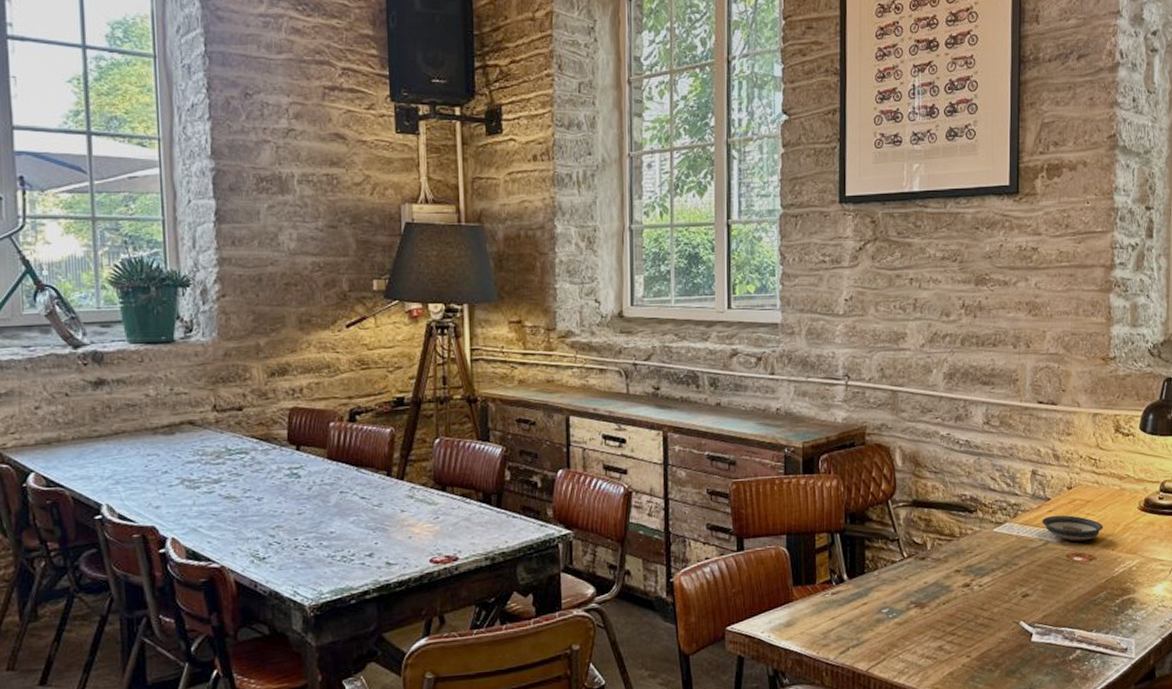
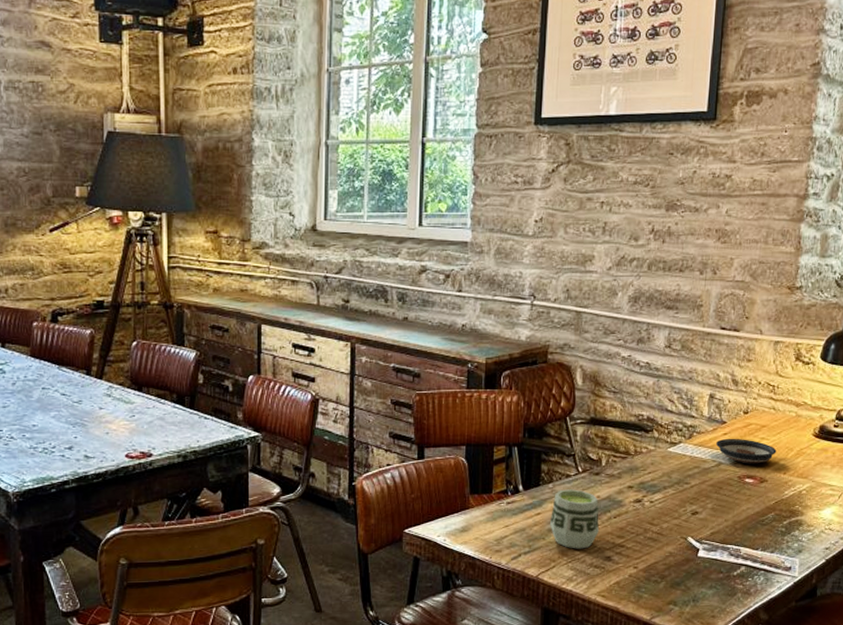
cup: none [877,576,929,640] -> present [549,489,600,549]

